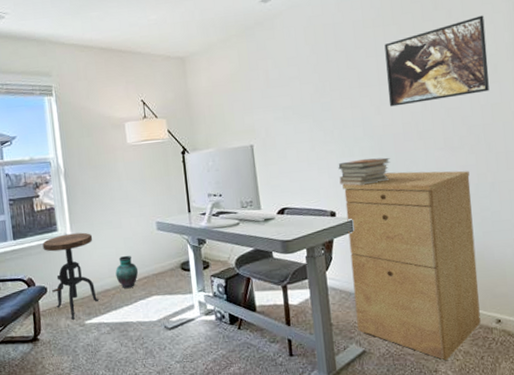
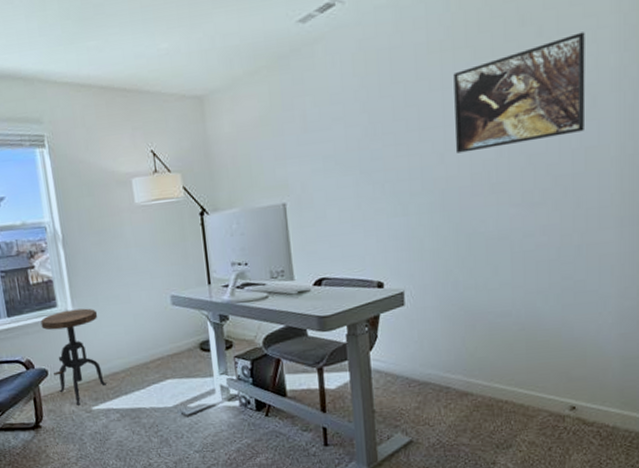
vase: present [115,255,139,289] -> none [124,334,151,372]
book stack: present [338,157,391,186] -> none [389,216,454,251]
filing cabinet: present [342,170,481,360] -> none [393,231,552,451]

